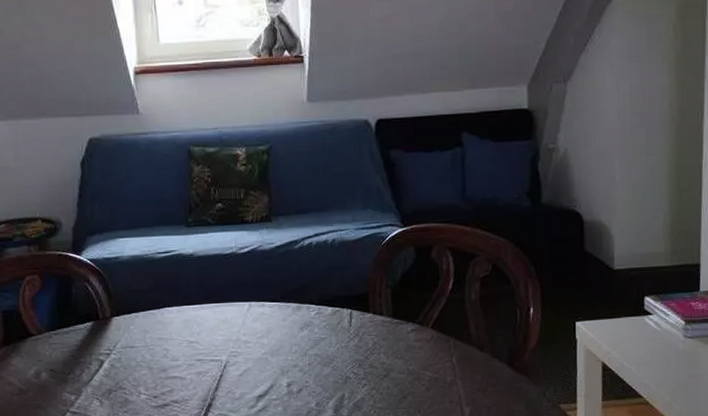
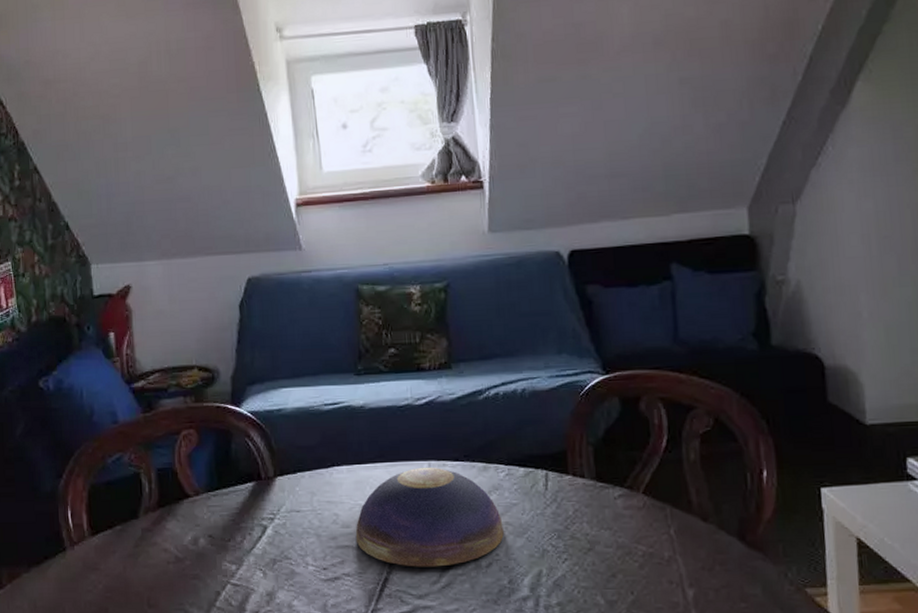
decorative bowl: none [183,307,313,394] -> present [355,467,504,567]

